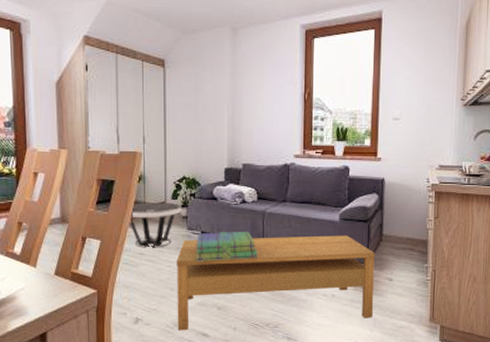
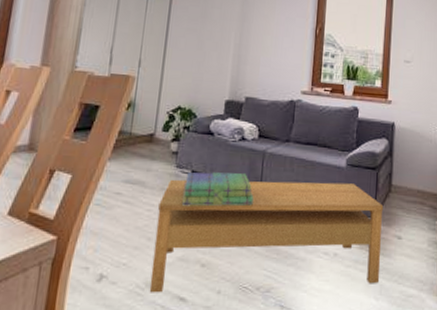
side table: present [129,202,183,248] -> none [109,133,173,188]

